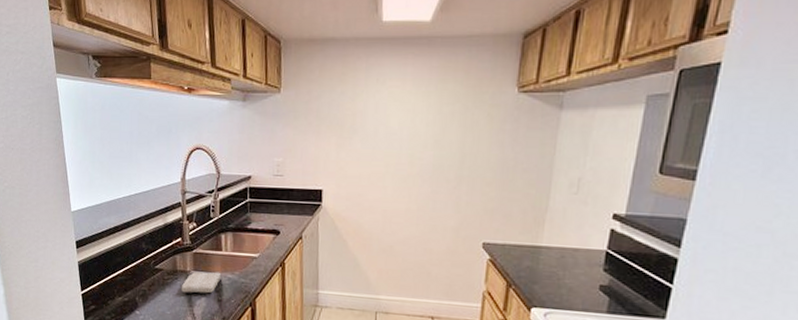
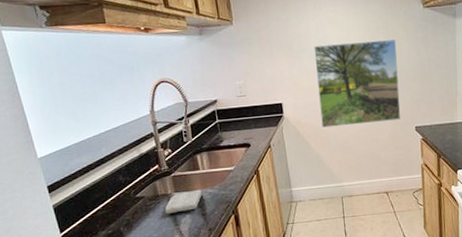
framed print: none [365,127,475,231] -> present [313,39,401,128]

